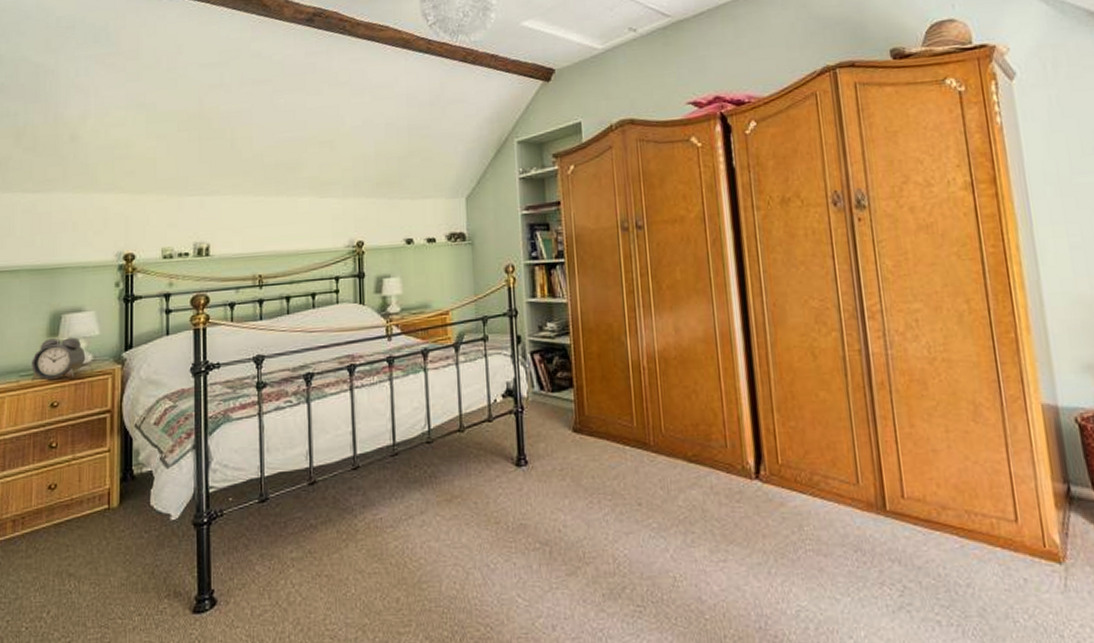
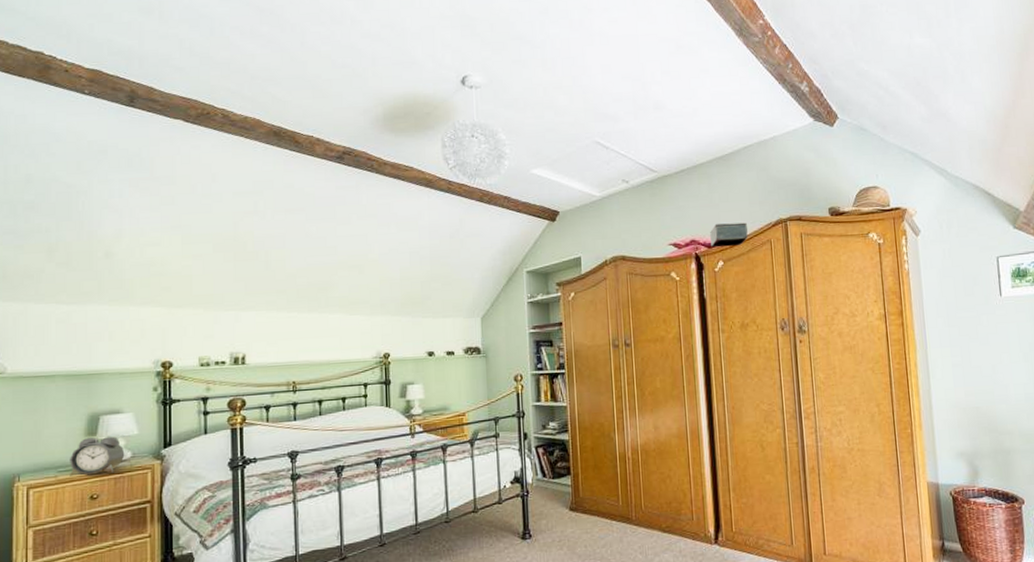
decorative box: none [738,72,786,105] -> present [710,222,748,248]

